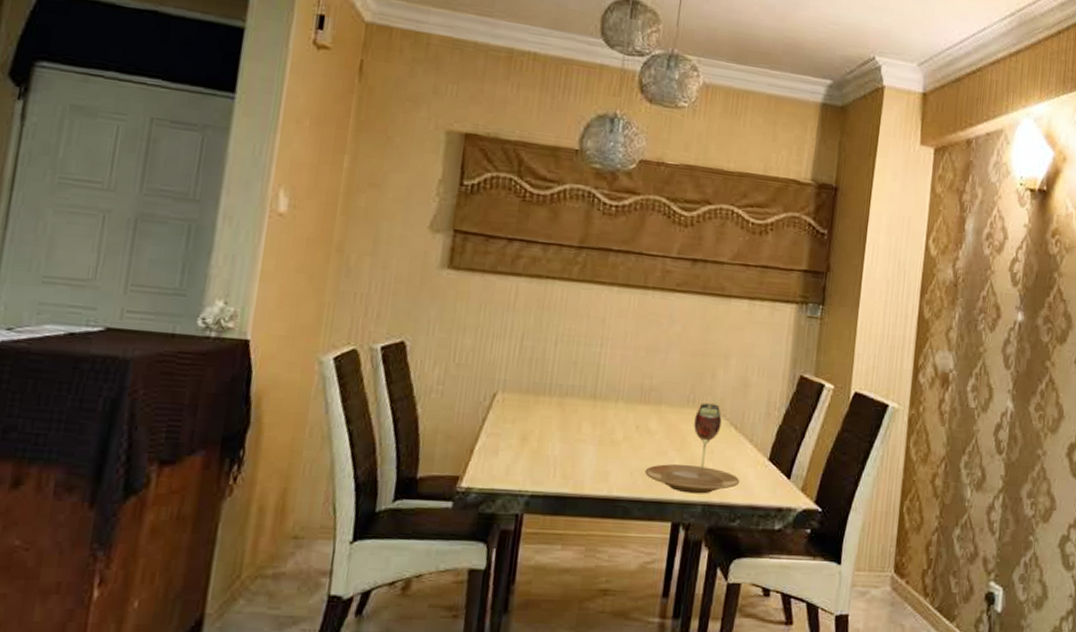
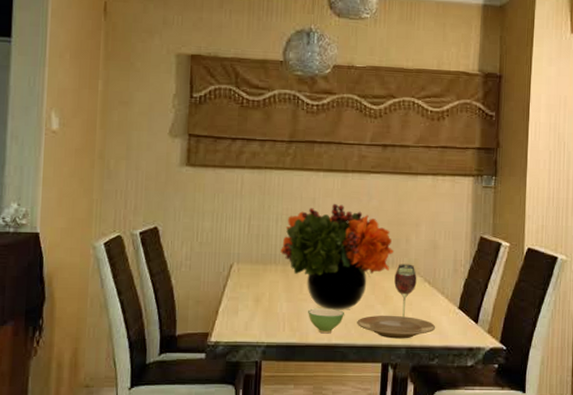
flower arrangement: none [557,326,697,456] -> present [280,204,395,310]
bowl: none [585,452,631,484] -> present [308,308,344,334]

